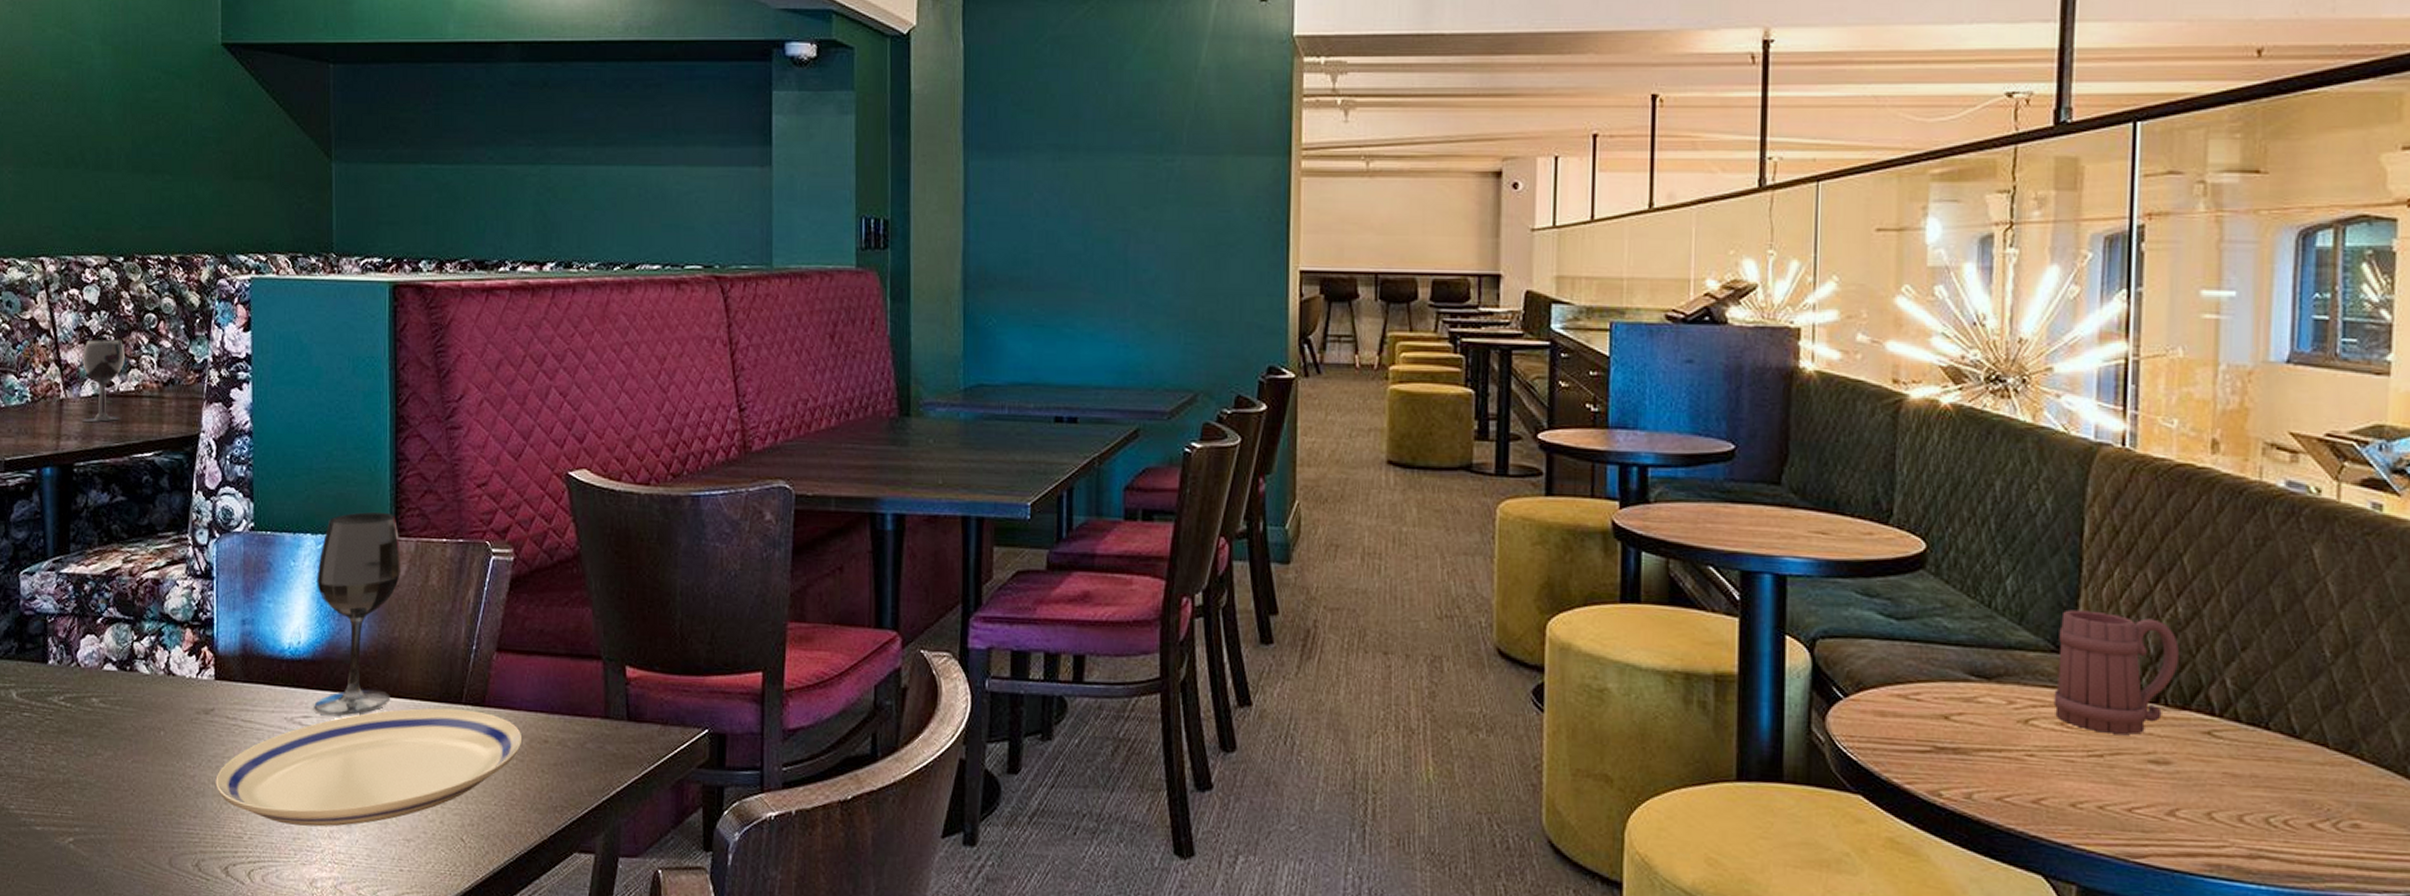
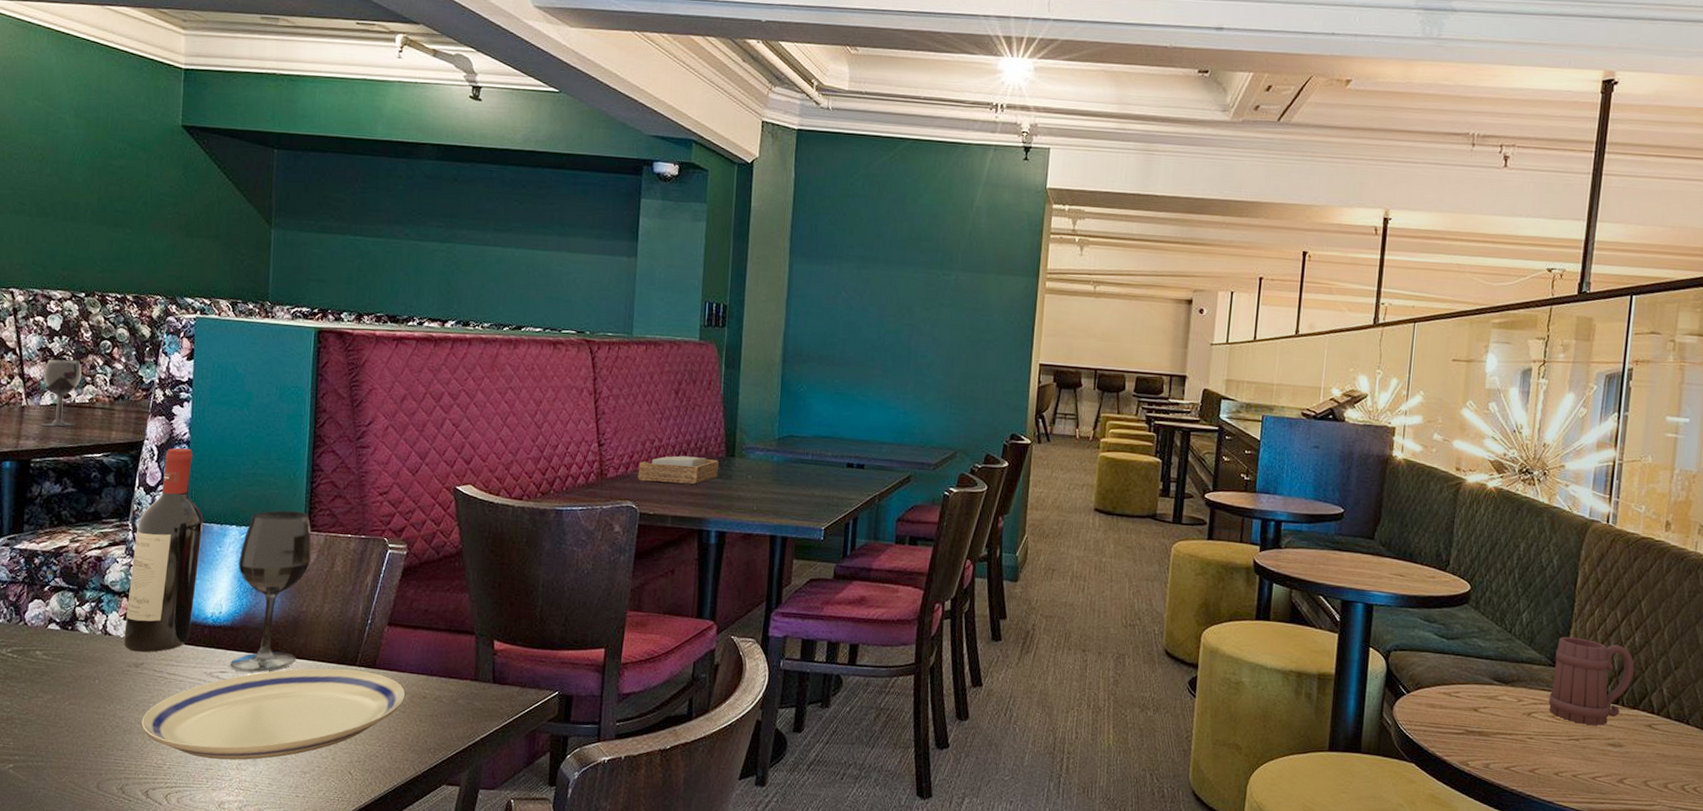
wine bottle: none [190,440,273,696] -> present [124,447,203,653]
napkin holder: none [790,418,892,455] -> present [638,455,719,485]

